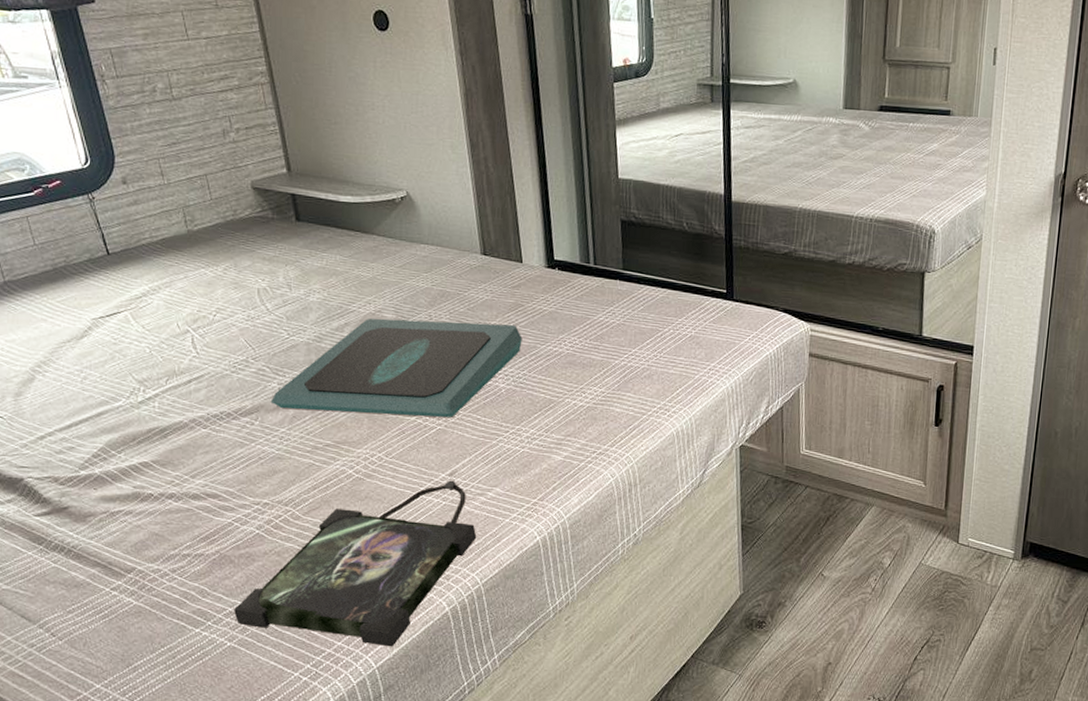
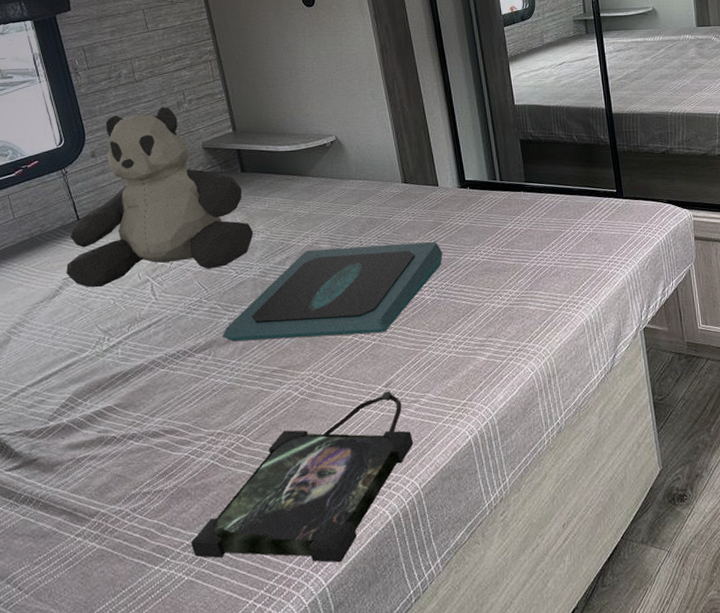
teddy bear: none [95,133,308,333] -> present [66,107,253,288]

